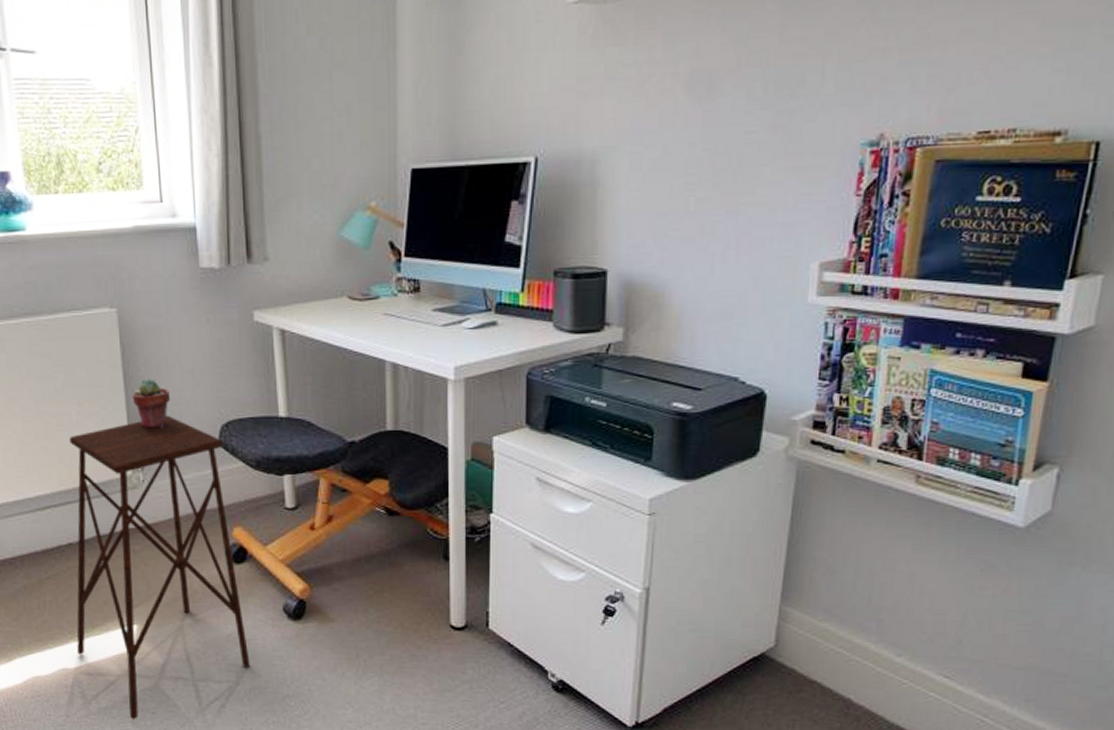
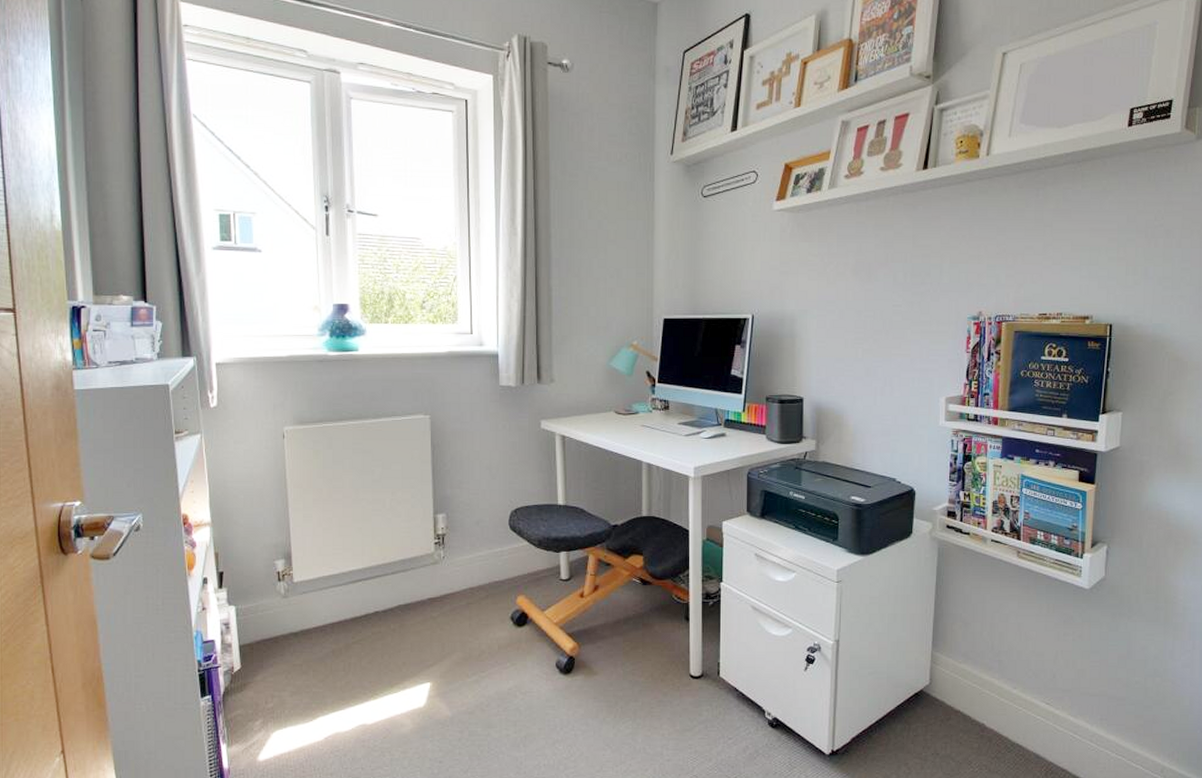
side table: present [70,415,250,720] -> none [376,502,526,769]
potted succulent: present [133,378,171,428] -> none [439,472,471,513]

